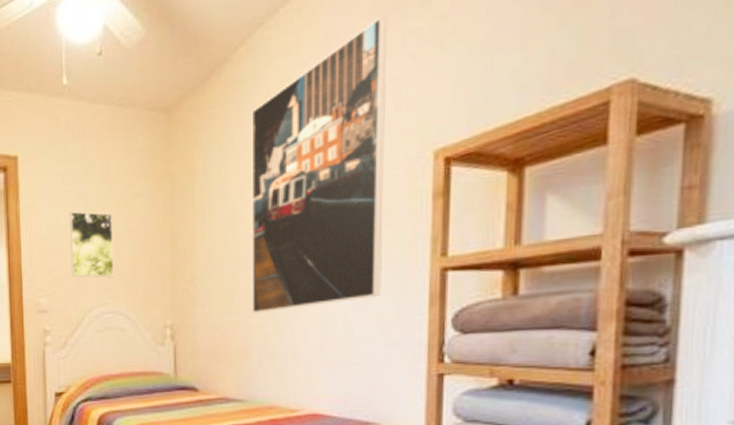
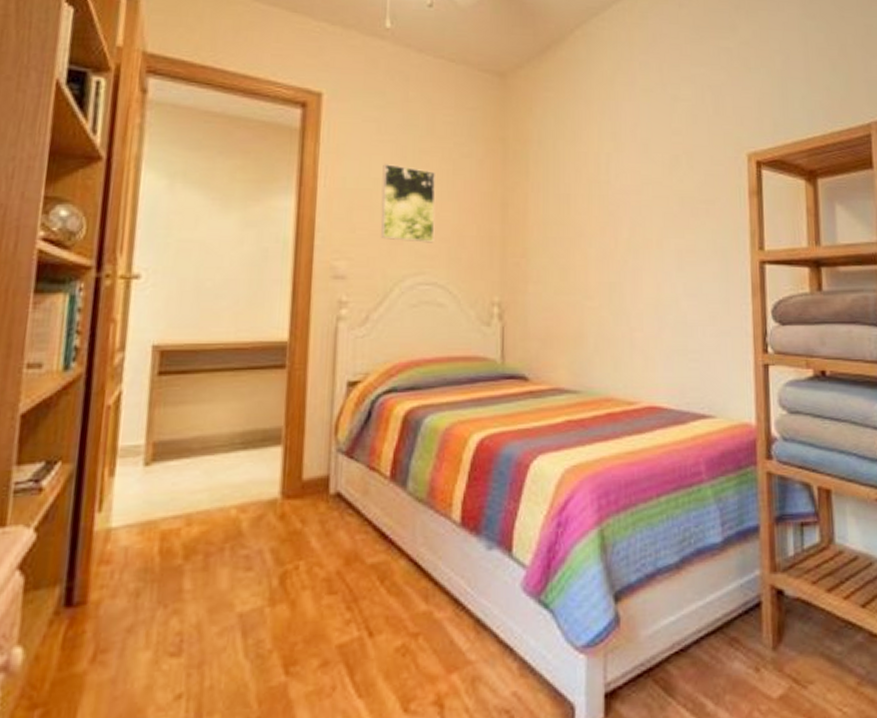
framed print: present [251,16,388,314] -> none [586,32,710,296]

